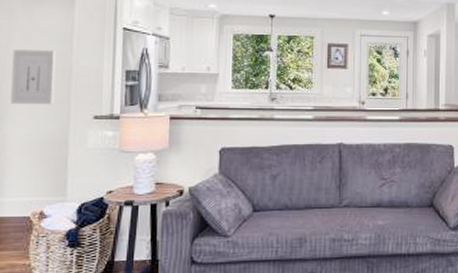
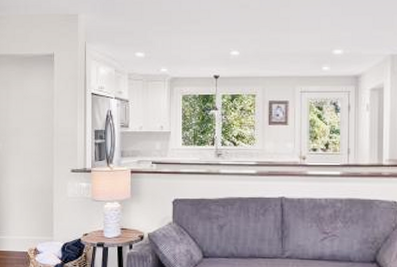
wall art: present [10,49,56,105] -> none [10,114,42,160]

